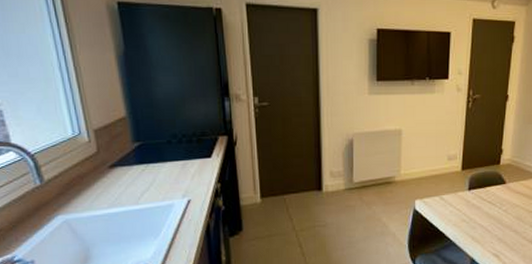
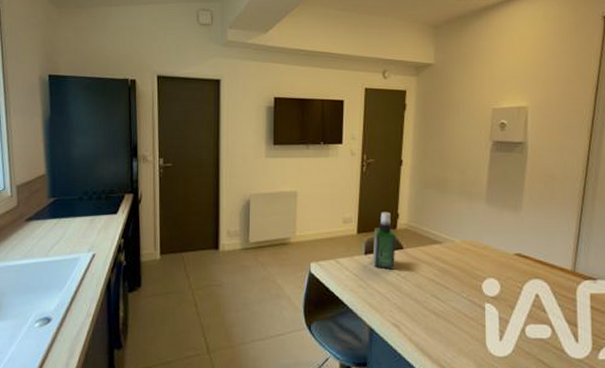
spray bottle: none [475,148,499,204] -> present [372,211,396,270]

